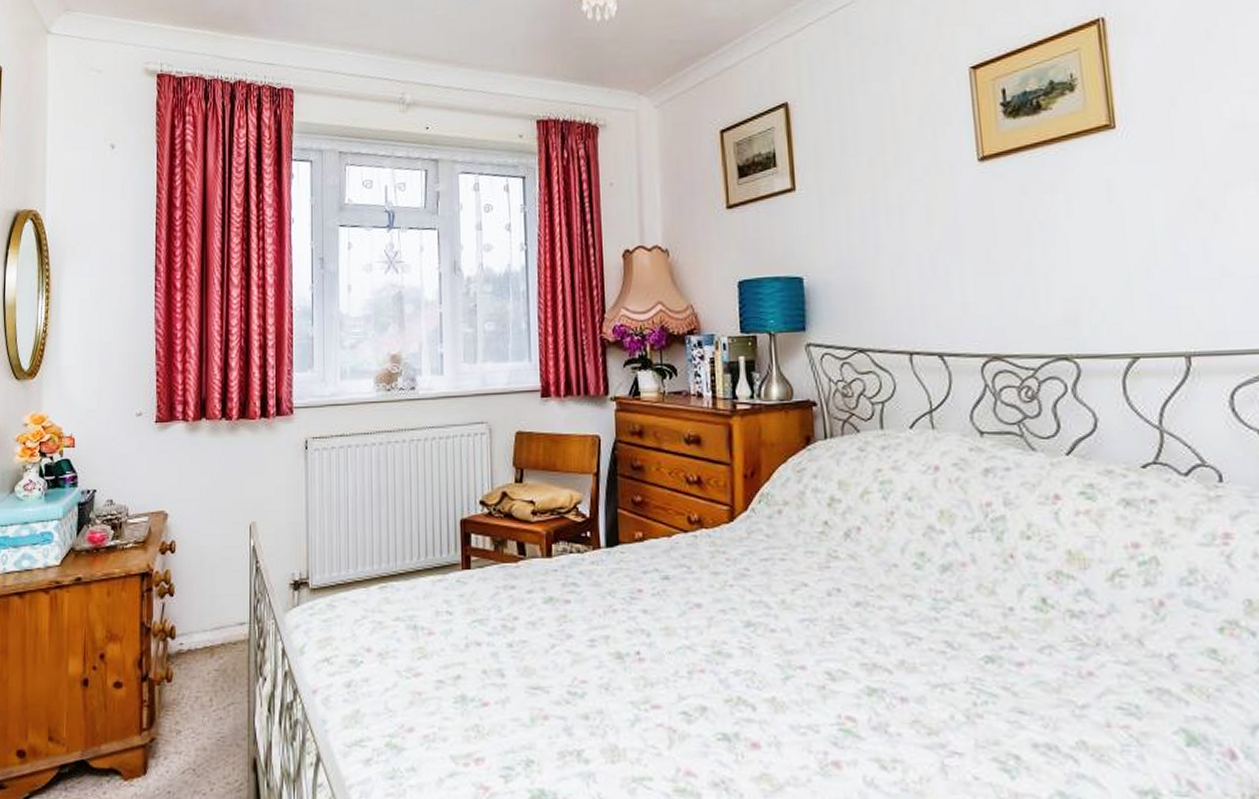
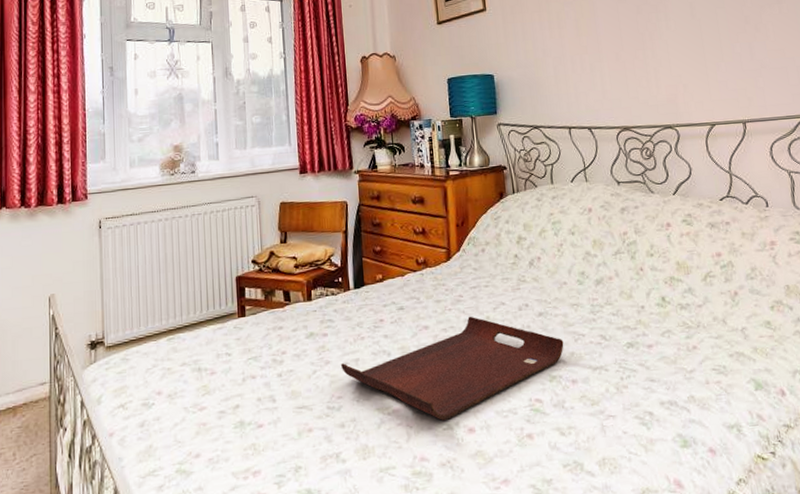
serving tray: none [585,596,891,728] -> present [340,316,564,420]

